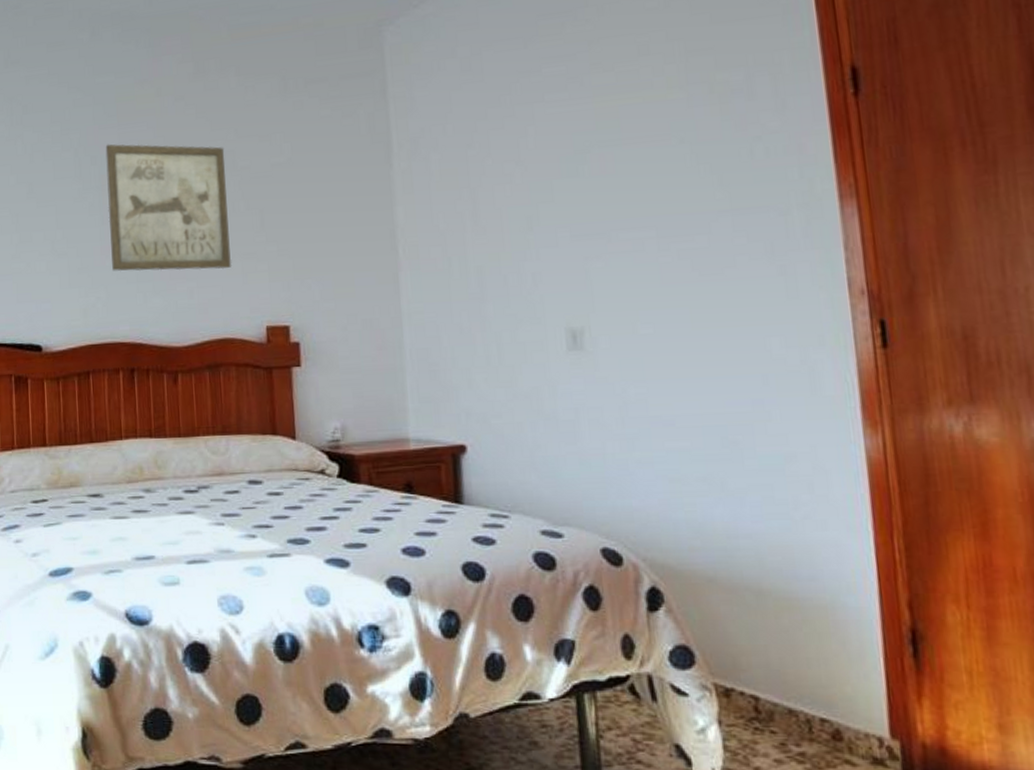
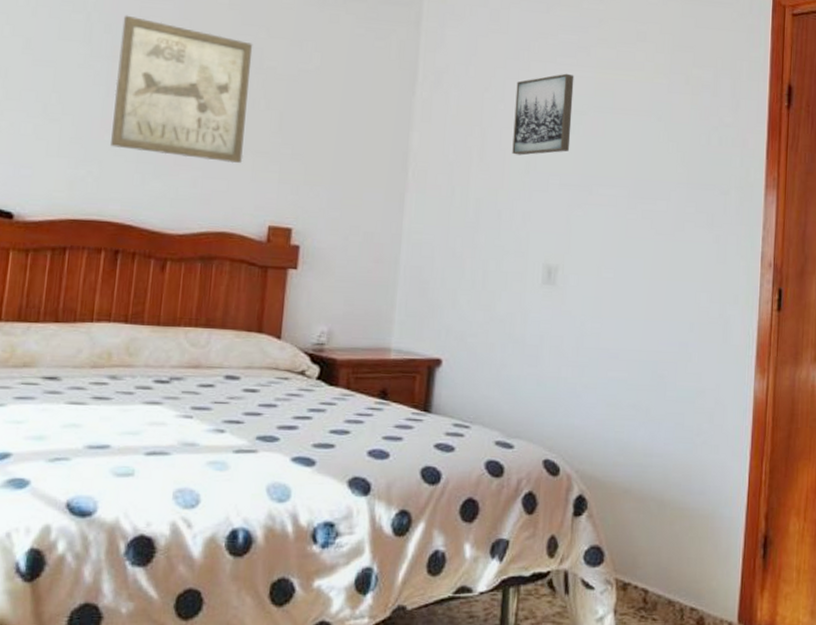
wall art: none [502,110,577,212] -> present [512,73,574,156]

